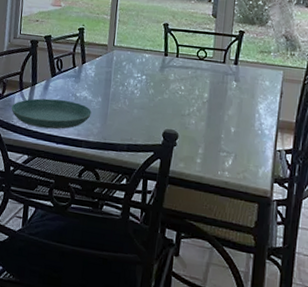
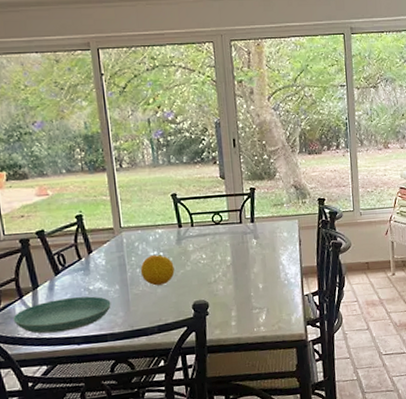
fruit: none [122,76,153,107] -> present [140,254,175,286]

